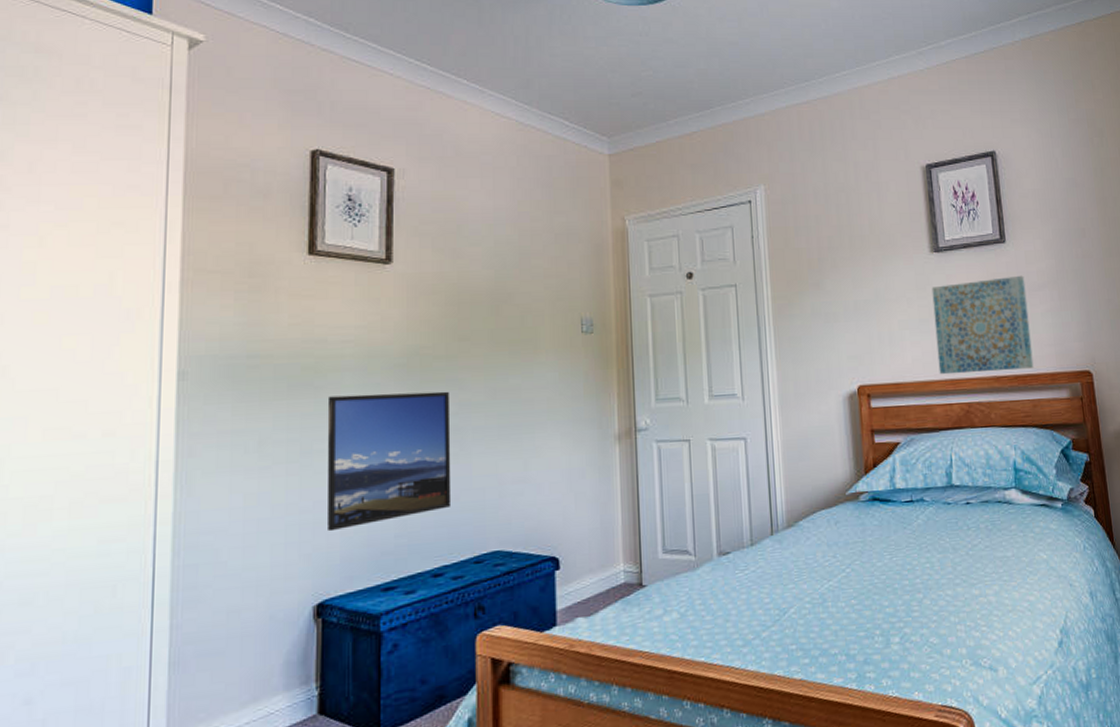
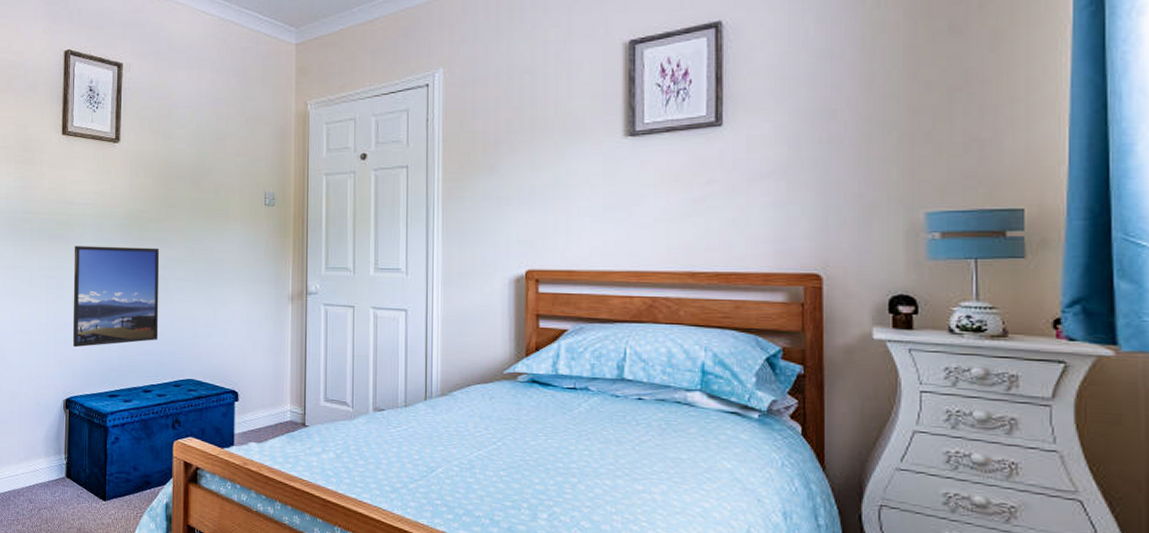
wall art: present [931,275,1034,375] -> none [621,163,743,267]

